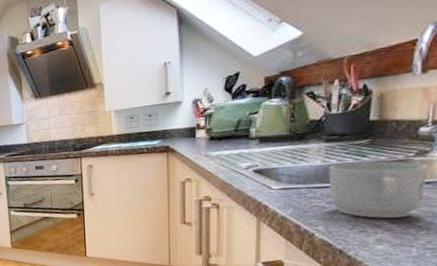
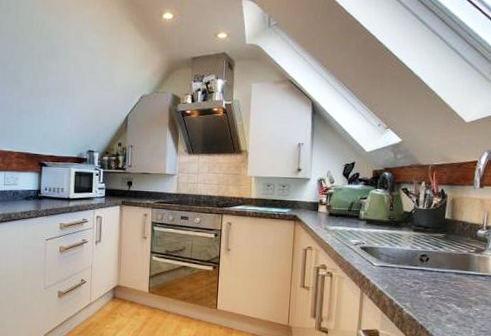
mug: present [328,161,429,219] -> none [415,250,484,303]

